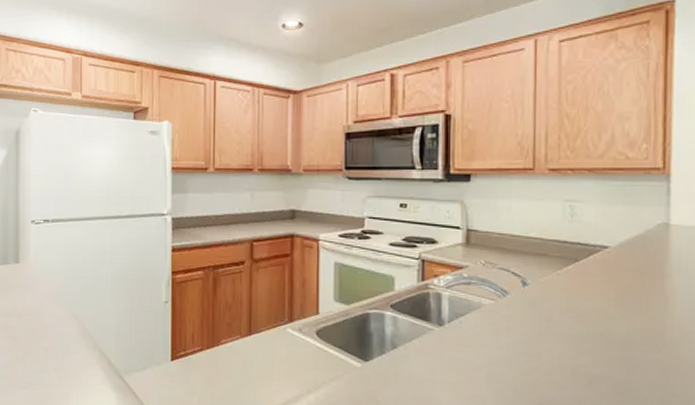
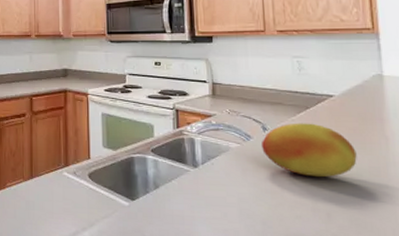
fruit: none [518,277,629,340] -> present [261,123,357,178]

